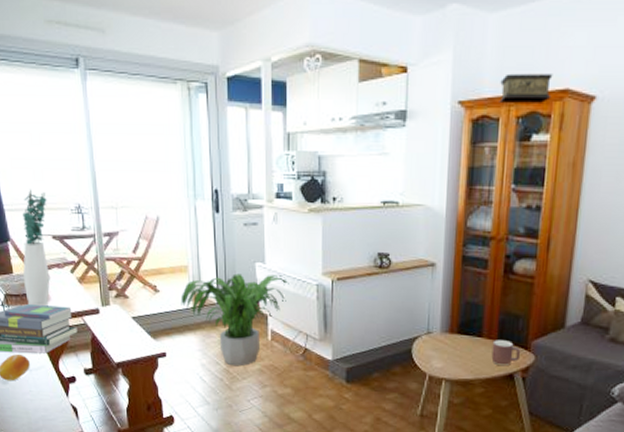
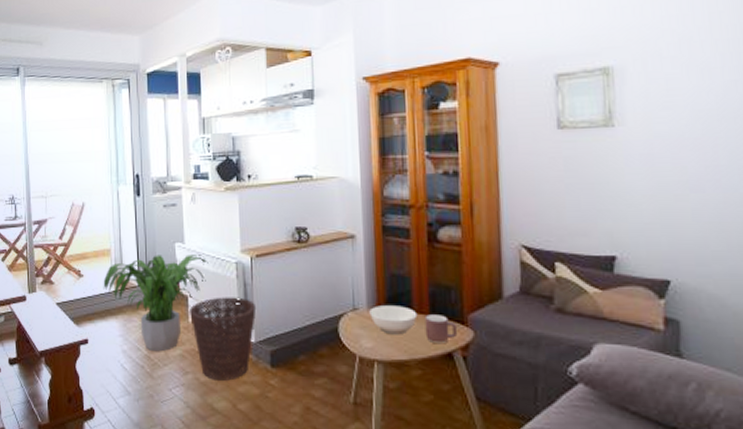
basket: none [269,317,334,394] -> present [190,297,255,381]
bowl: none [442,330,486,357] -> present [369,305,418,335]
decorative box: present [499,73,553,103] -> none [402,45,454,76]

